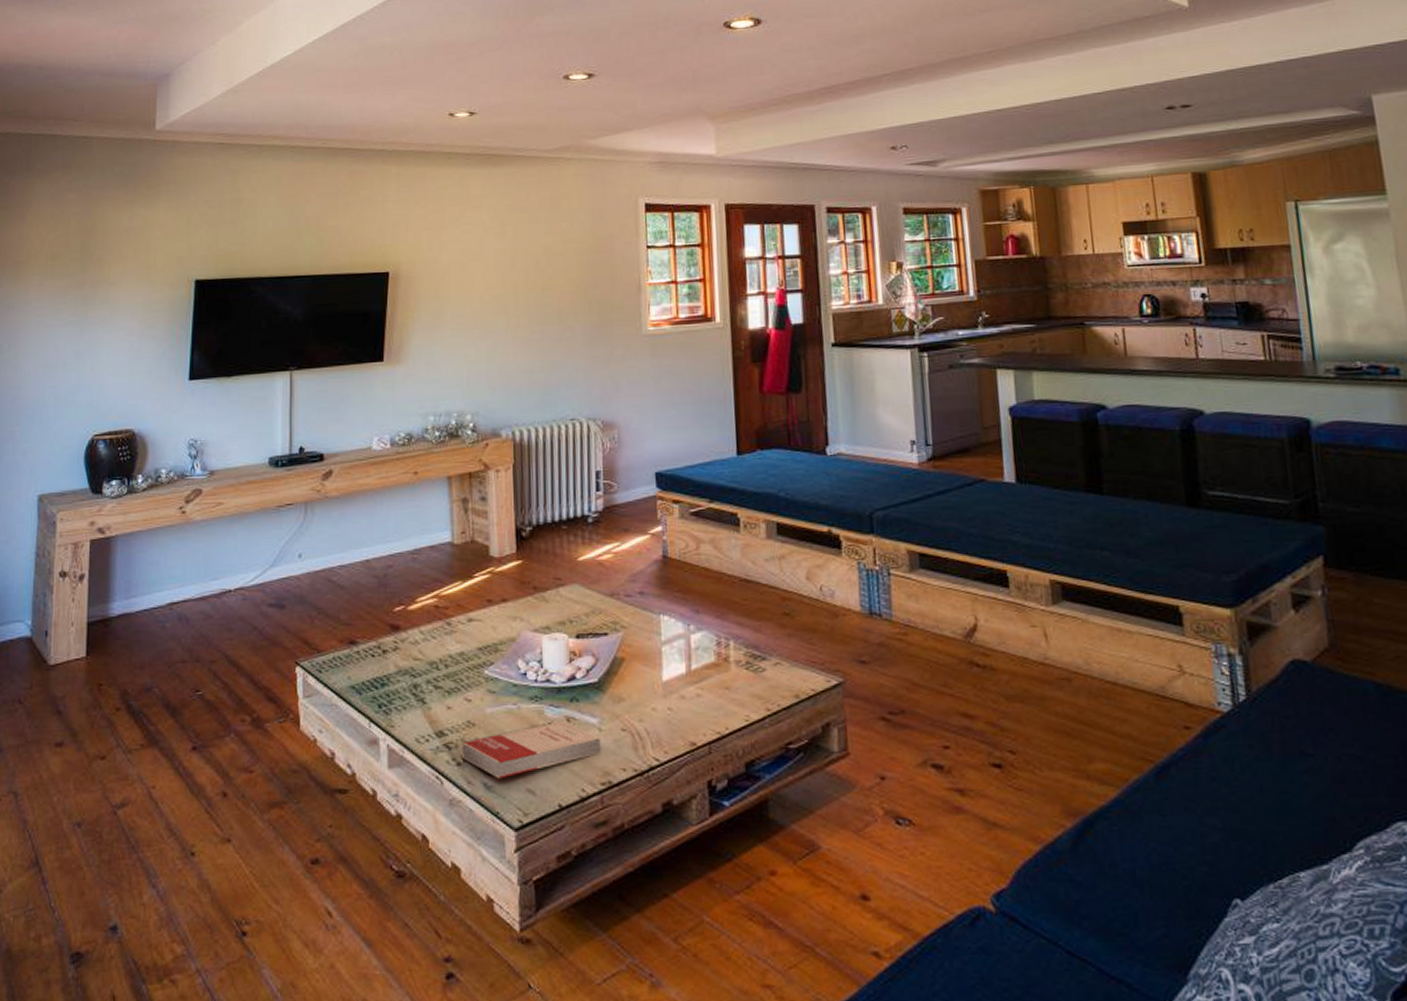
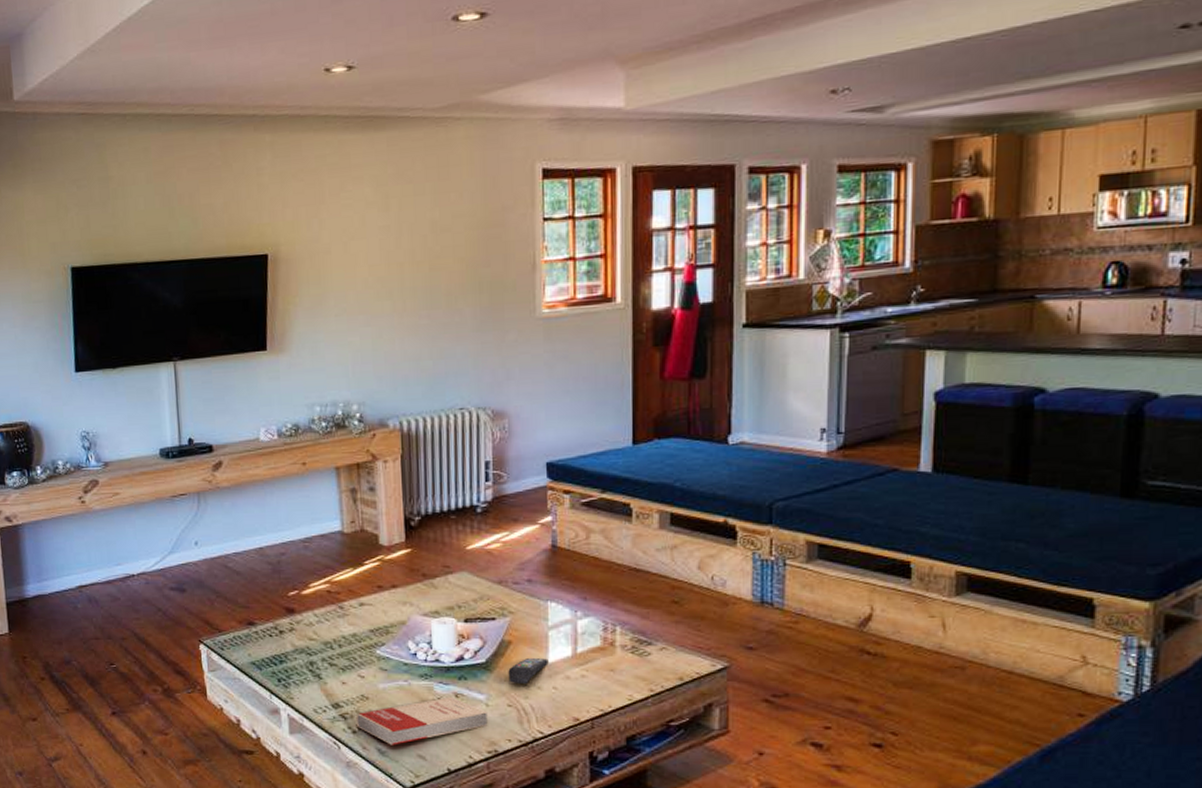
remote control: none [621,675,663,705] -> present [508,657,549,683]

